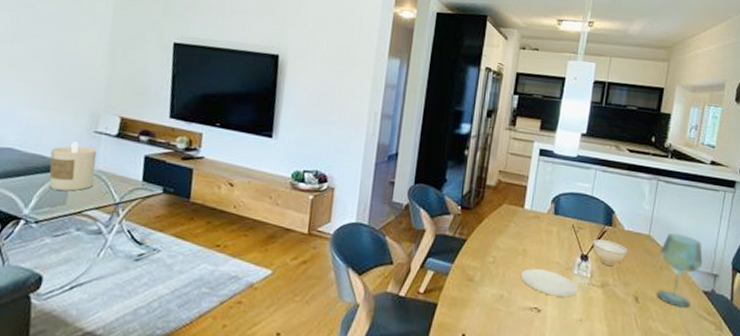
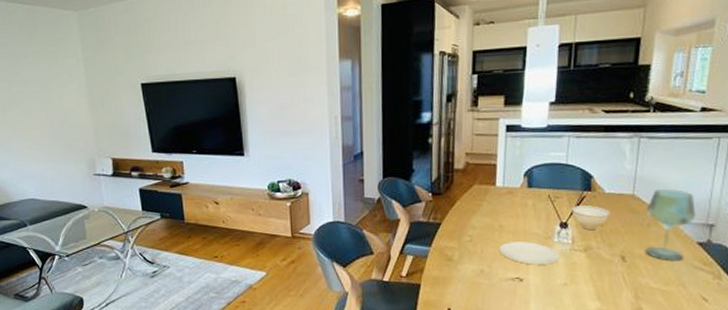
candle: present [49,141,98,192] -> none [63,185,104,229]

